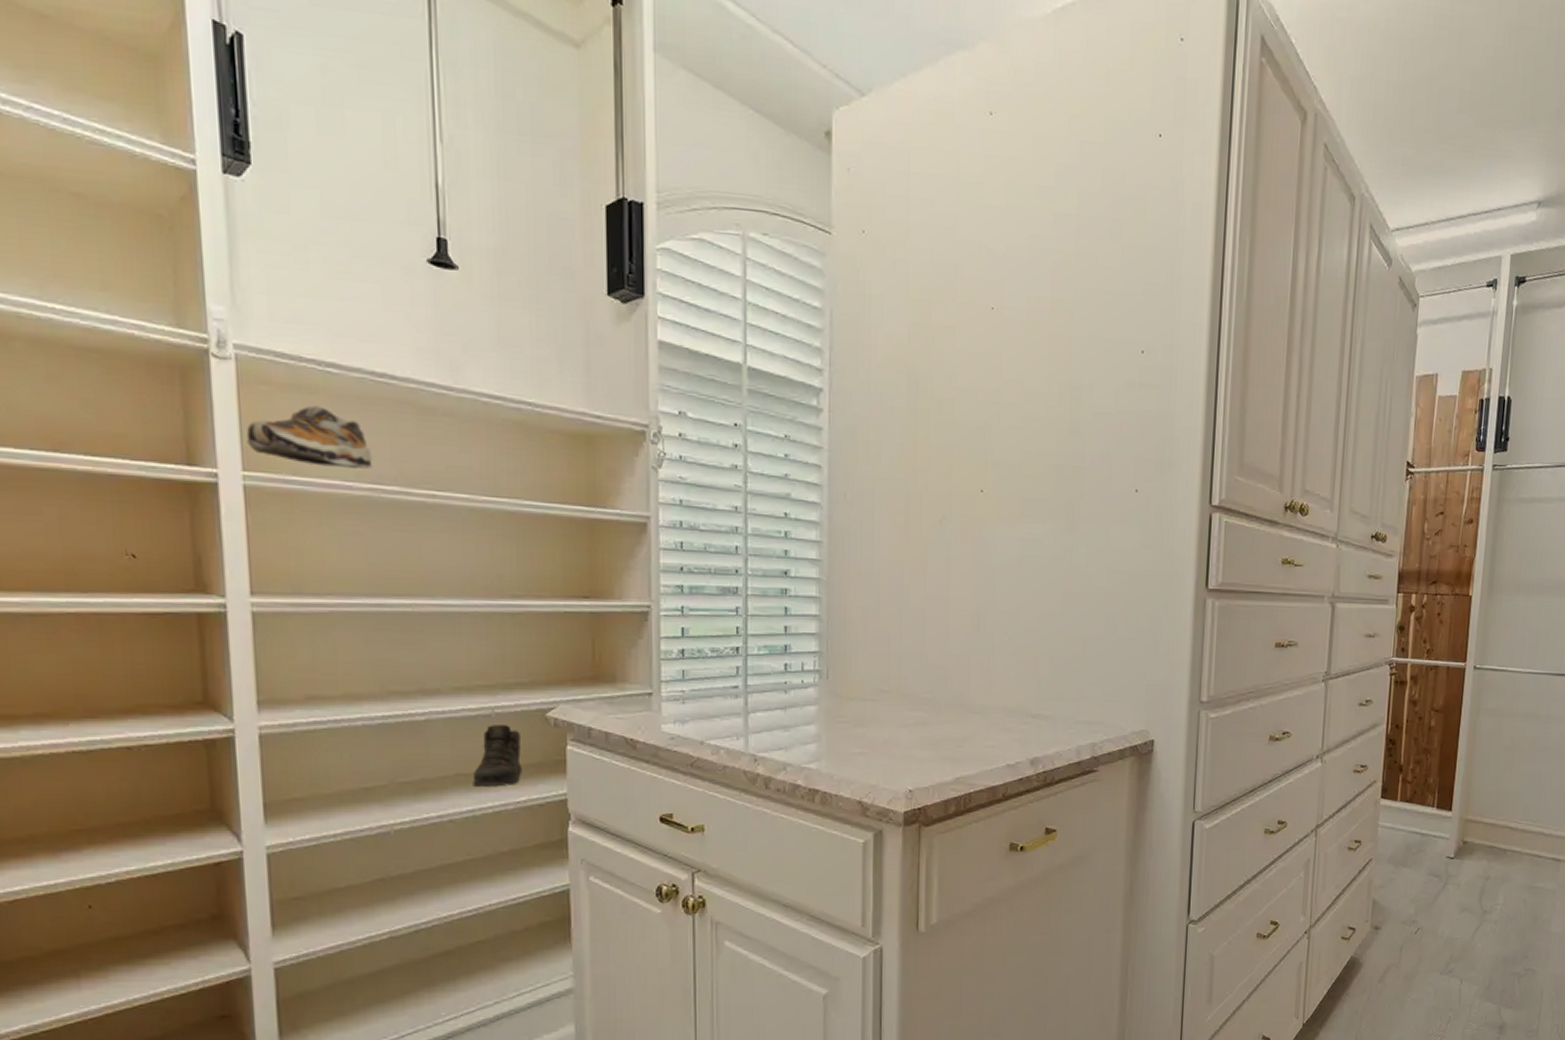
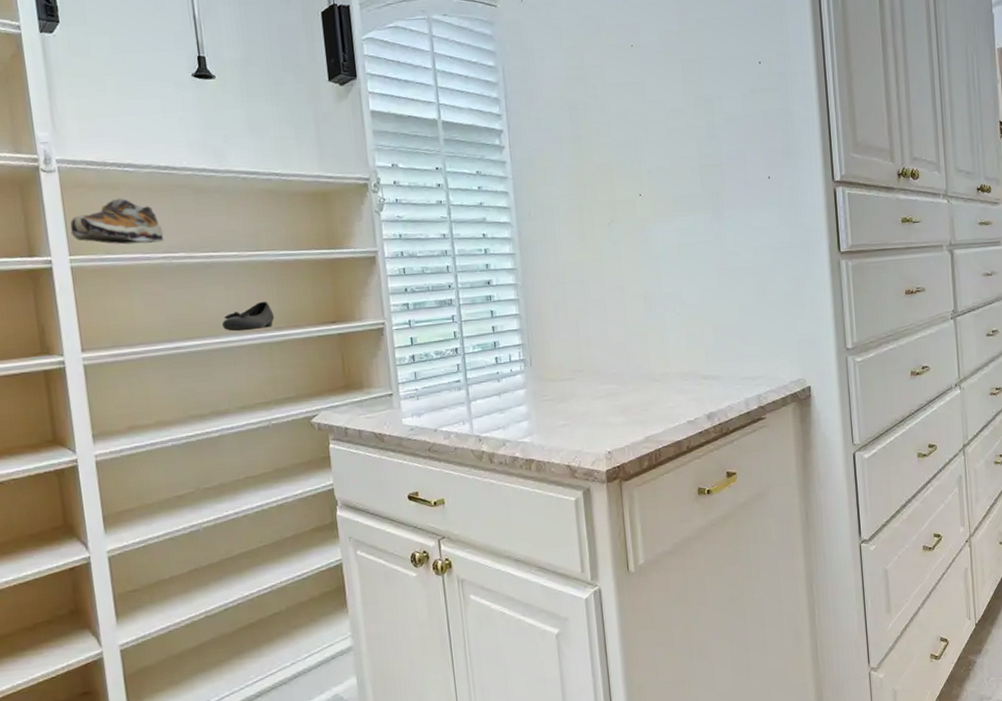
ballet flat: none [441,560,510,595] -> present [222,301,275,332]
hiking boot: present [472,725,523,787] -> none [258,433,297,486]

